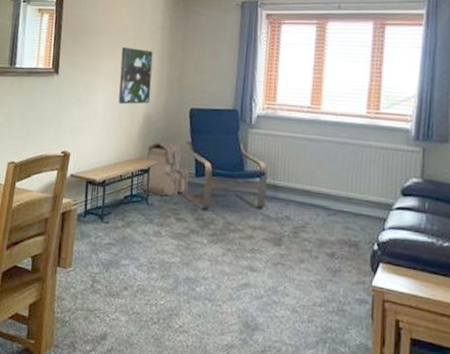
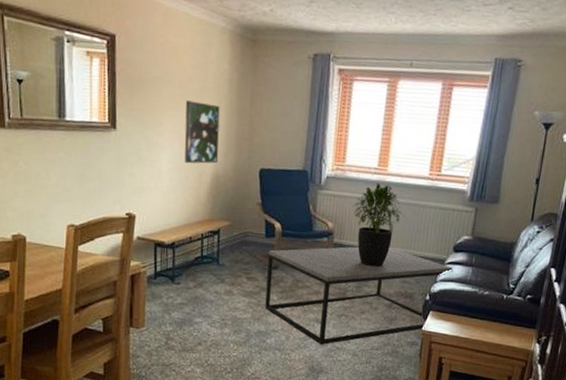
backpack: present [140,140,189,197] -> none [210,201,259,257]
coffee table: none [194,188,403,298] -> present [265,246,453,345]
potted plant: none [285,122,343,211] -> present [352,183,405,267]

